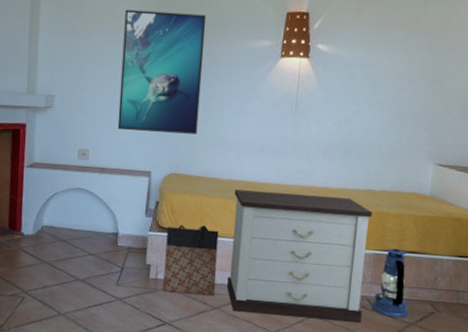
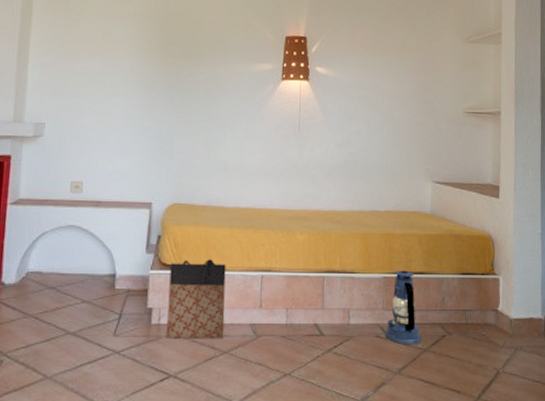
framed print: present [117,9,207,135] -> none [115,32,207,161]
nightstand: present [227,190,372,323] -> none [237,218,379,355]

